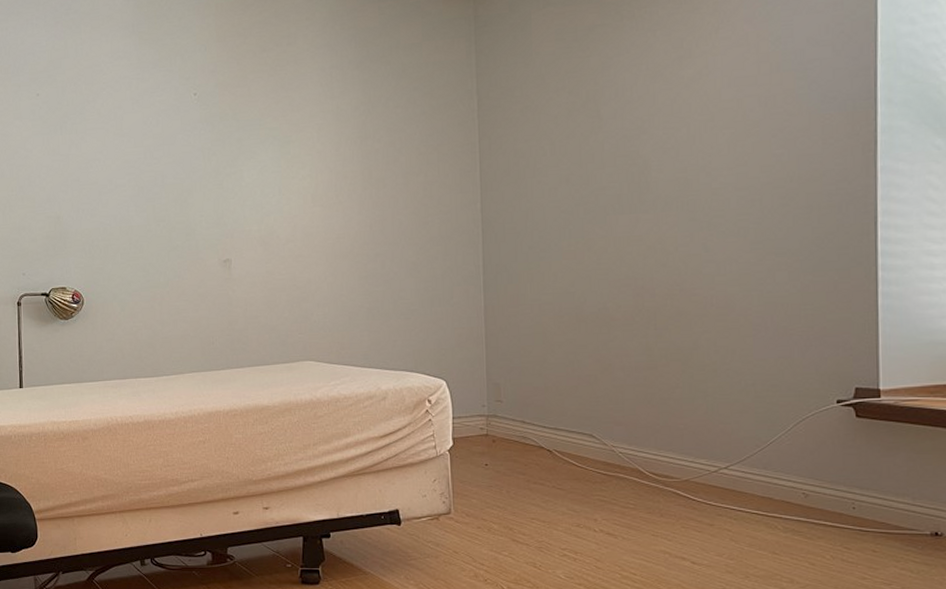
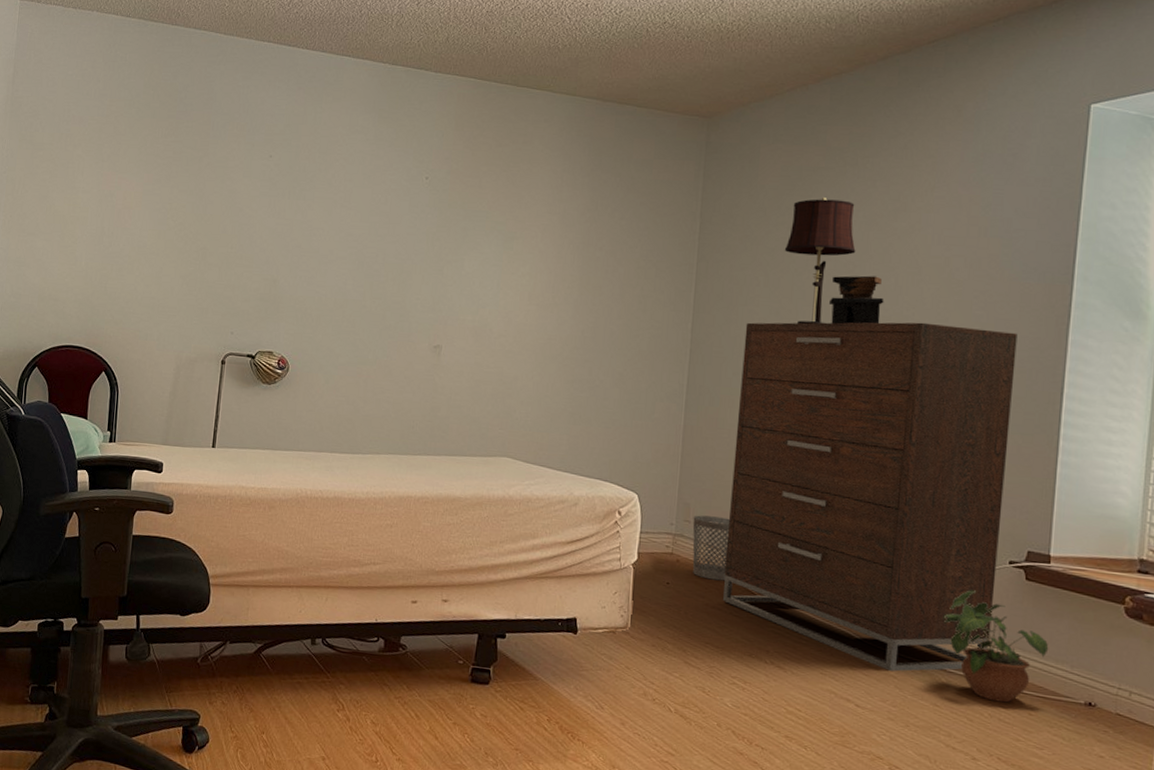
wastebasket: none [504,393,545,456] -> present [692,515,731,581]
dresser: none [536,167,825,525] -> present [723,322,1018,672]
table lamp: none [567,55,642,189] -> present [784,198,856,325]
jewelry box: none [619,128,678,184] -> present [828,275,884,325]
potted plant: none [773,434,888,543] -> present [943,590,1049,703]

